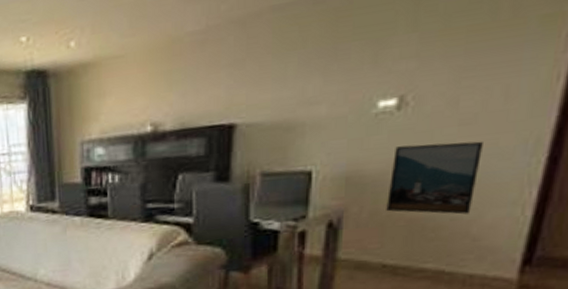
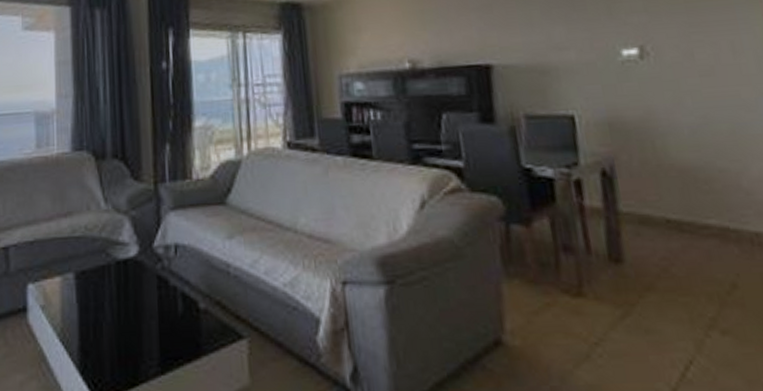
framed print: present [386,141,483,215] -> none [647,92,736,166]

